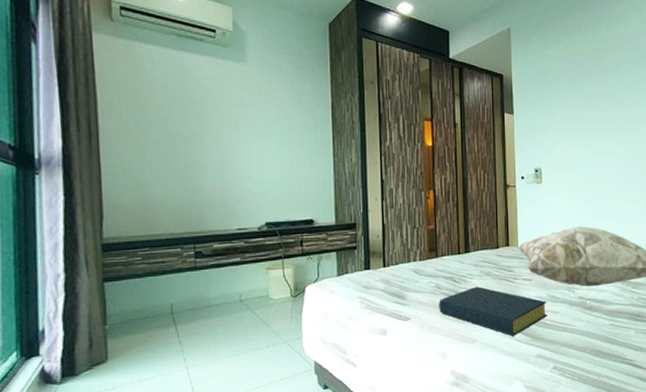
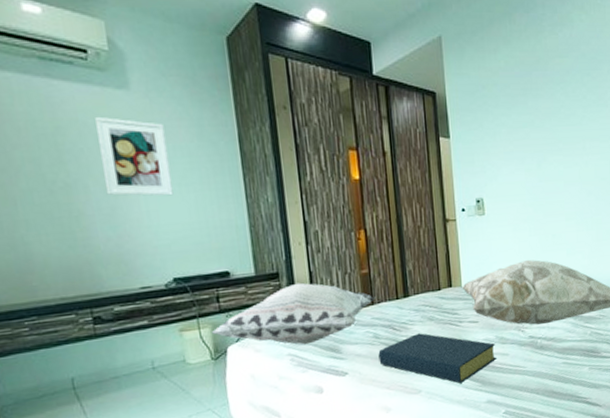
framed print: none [215,83,273,152] -> present [95,116,174,196]
decorative pillow: none [294,233,440,290] -> present [212,282,376,345]

